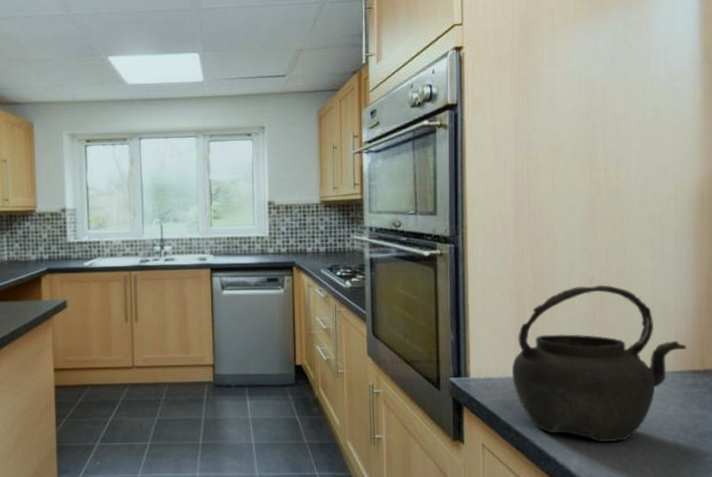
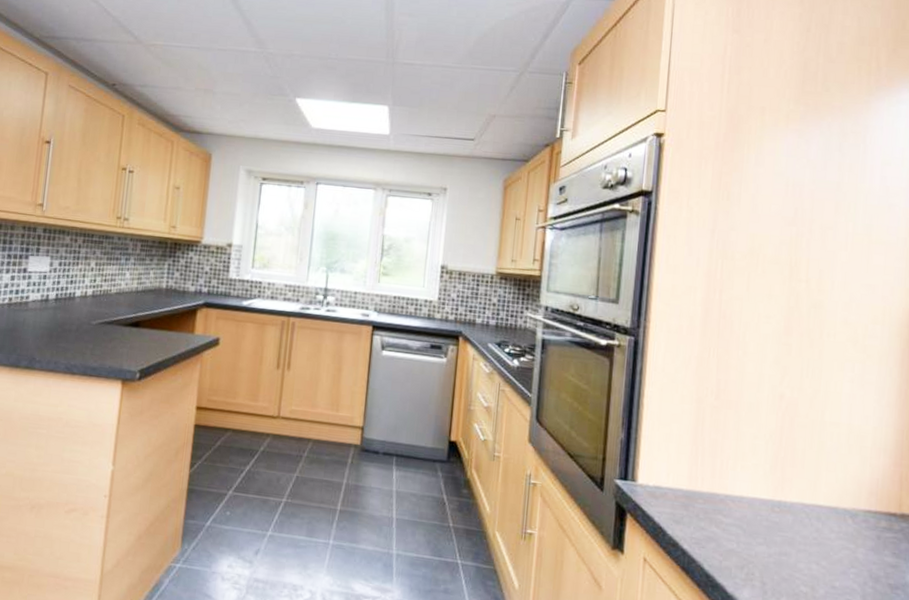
kettle: present [511,285,686,442] -> none [683,401,883,579]

